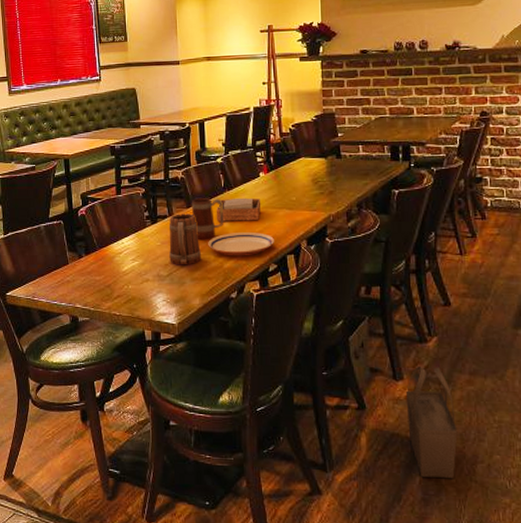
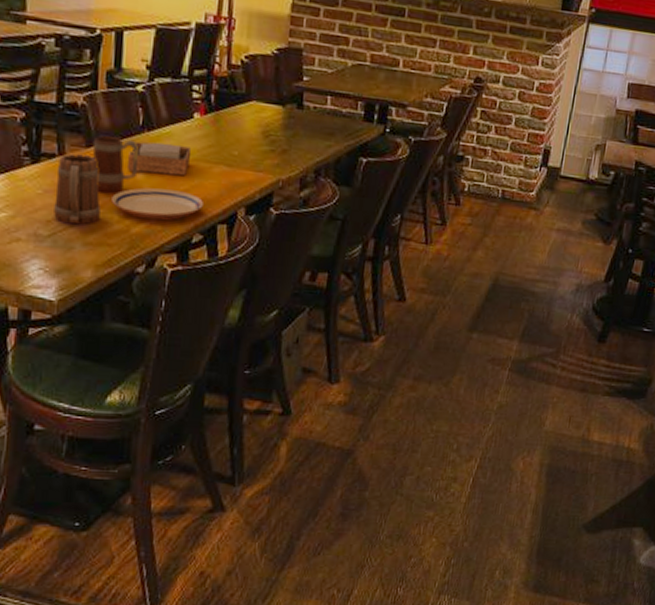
shopping bag: present [405,367,458,479] -> none [336,369,392,493]

